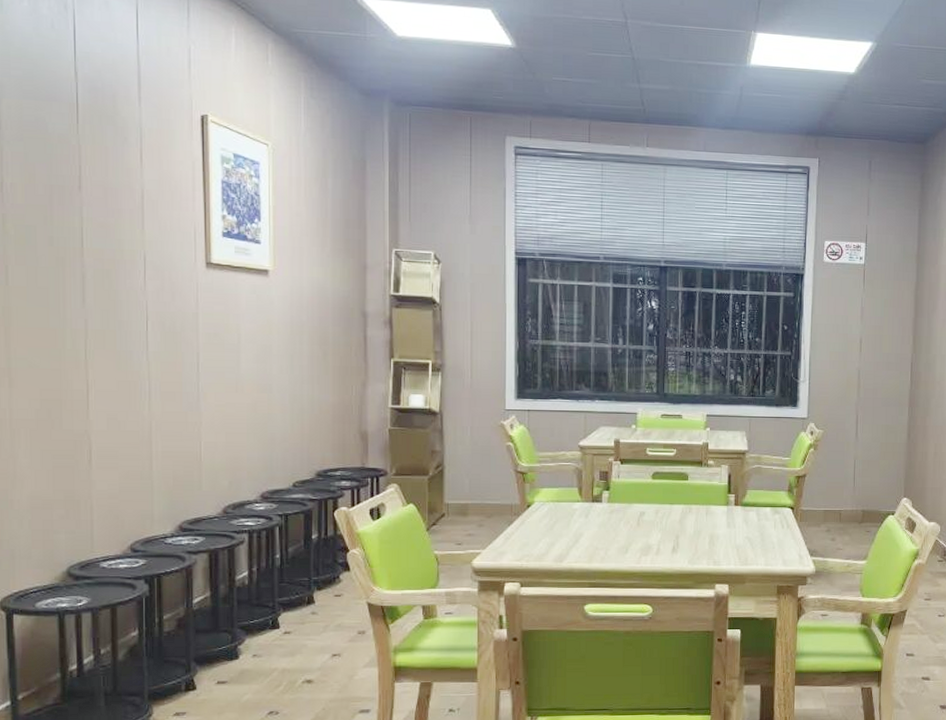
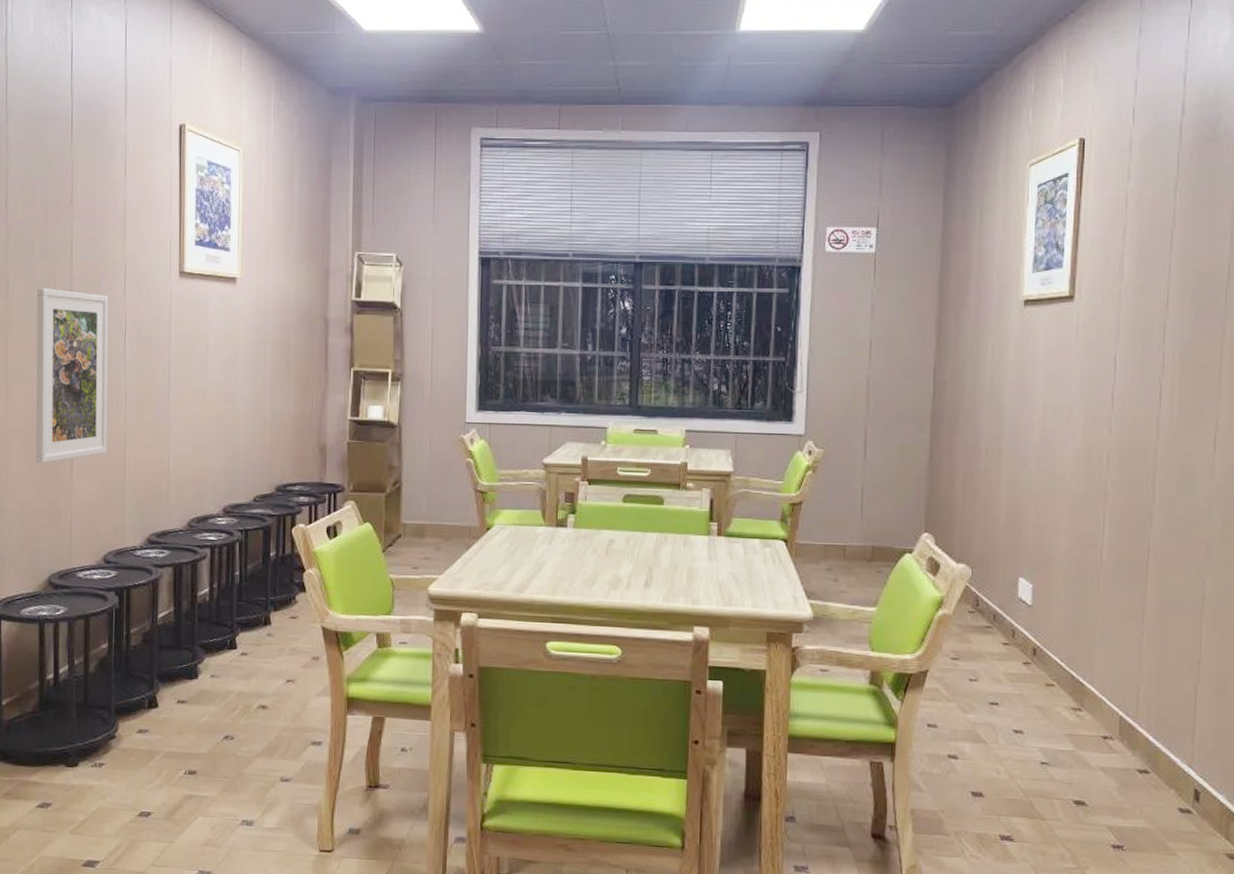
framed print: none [43,275,130,454] -> present [36,288,109,464]

